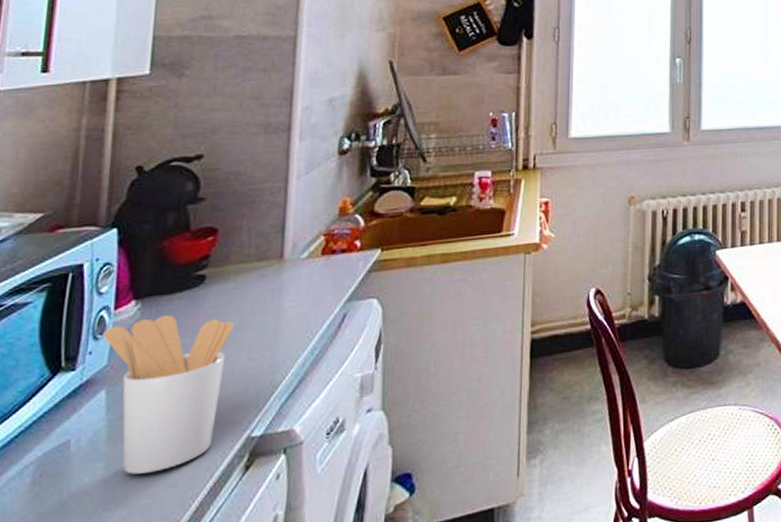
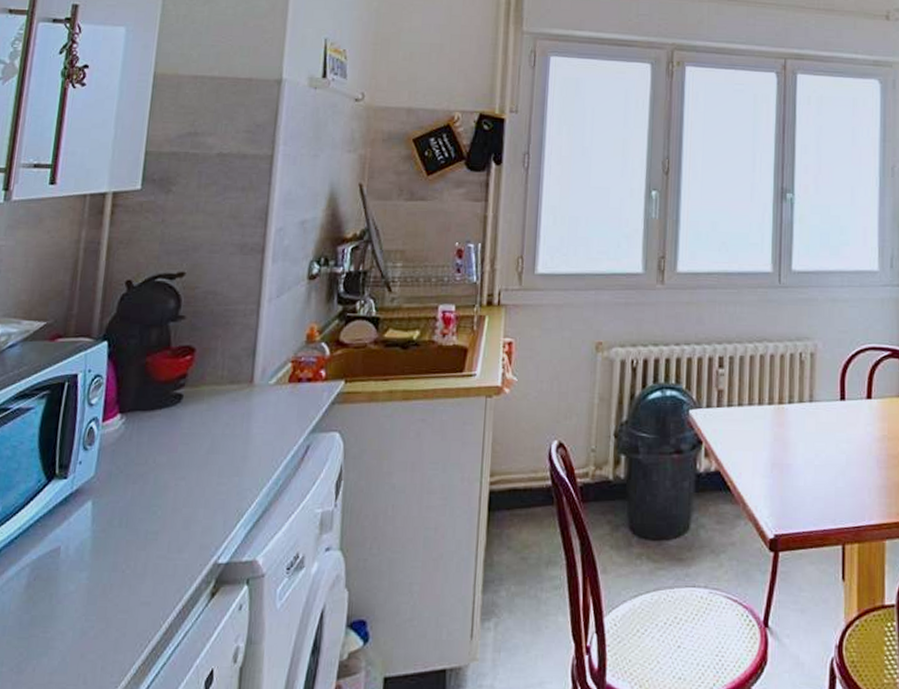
utensil holder: present [103,314,234,475] -> none [91,431,206,588]

